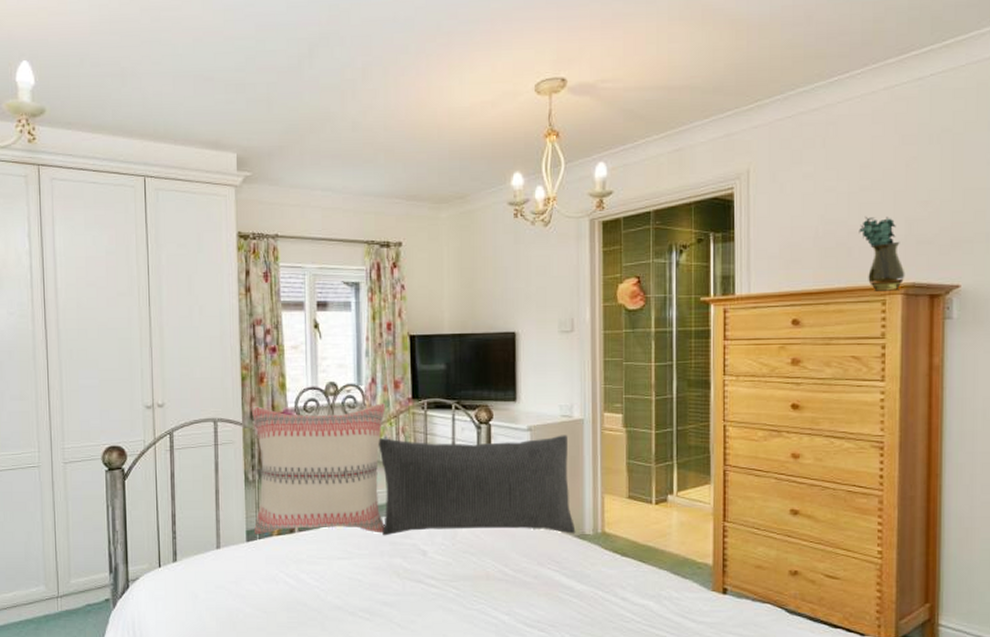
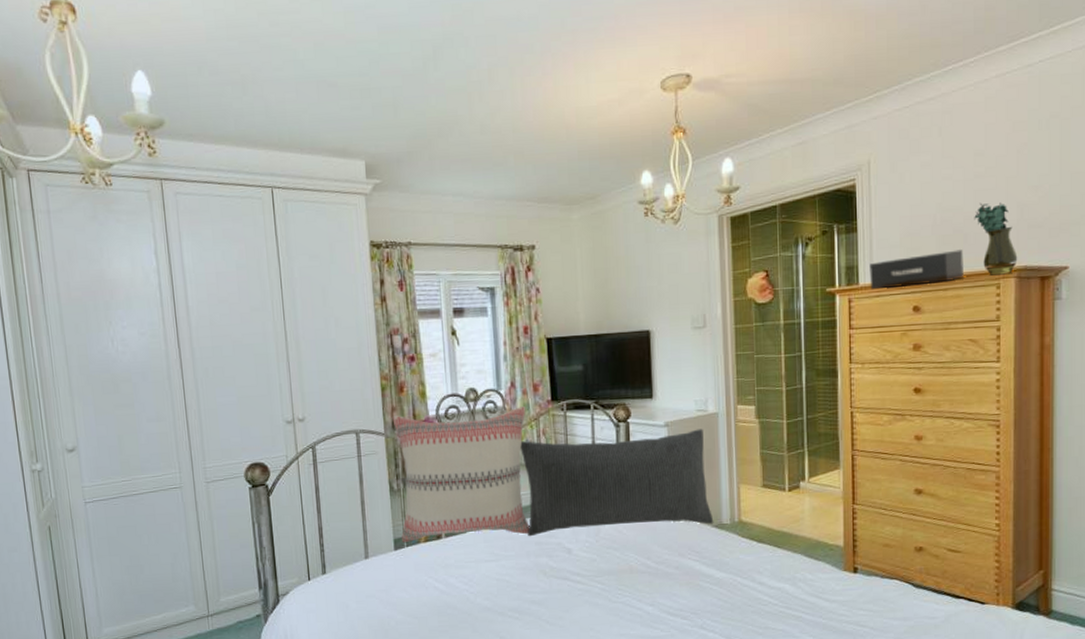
box: none [746,263,847,301] -> present [869,249,963,290]

